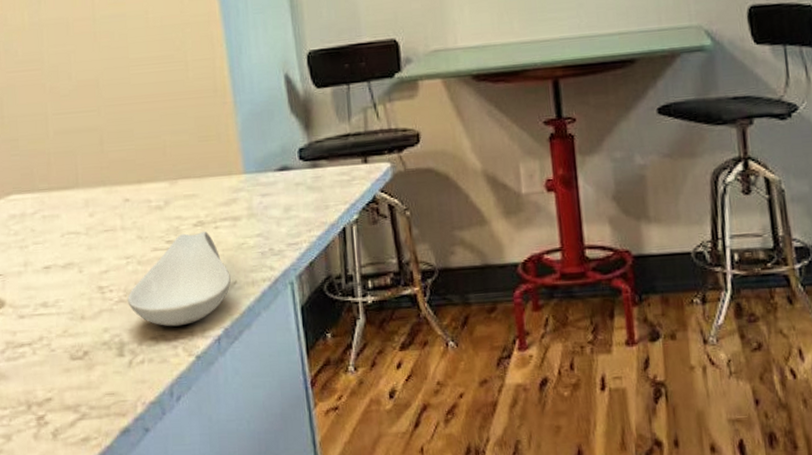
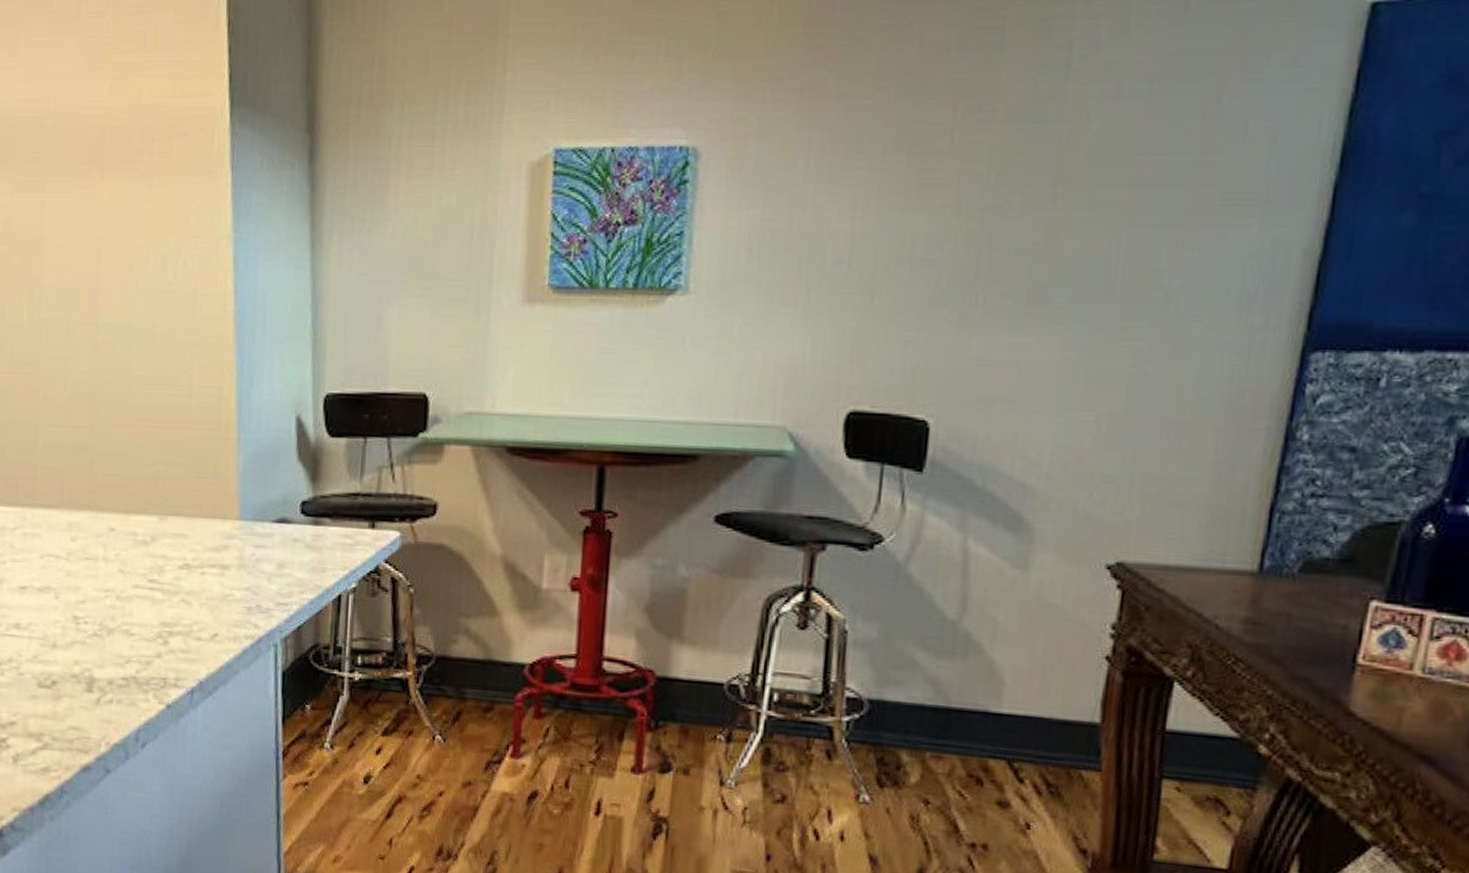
spoon rest: present [127,231,231,327] -> none [102,574,212,671]

